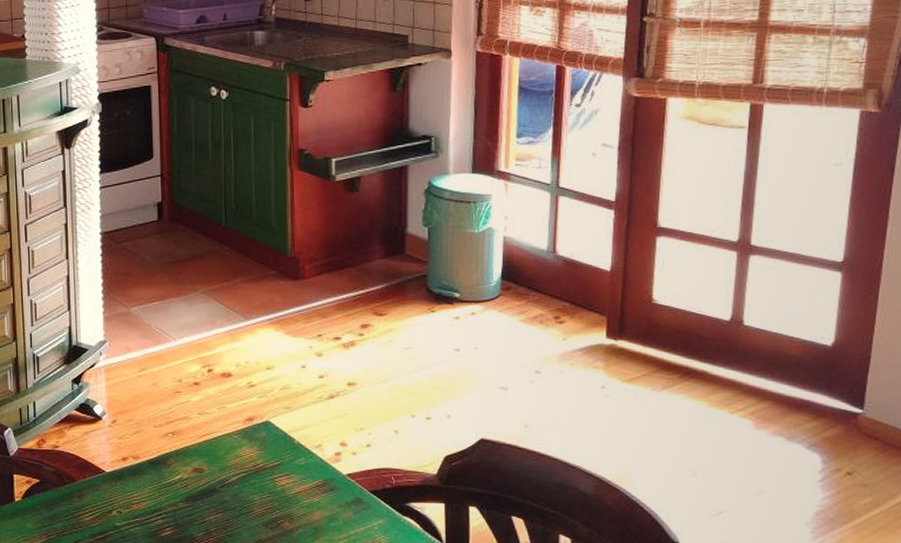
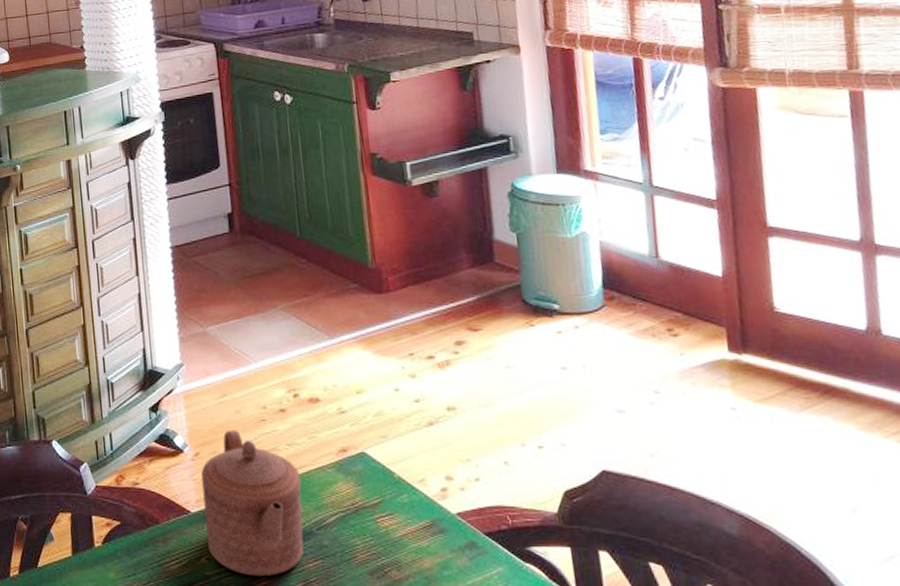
teapot: none [117,400,209,527] -> present [201,430,304,577]

